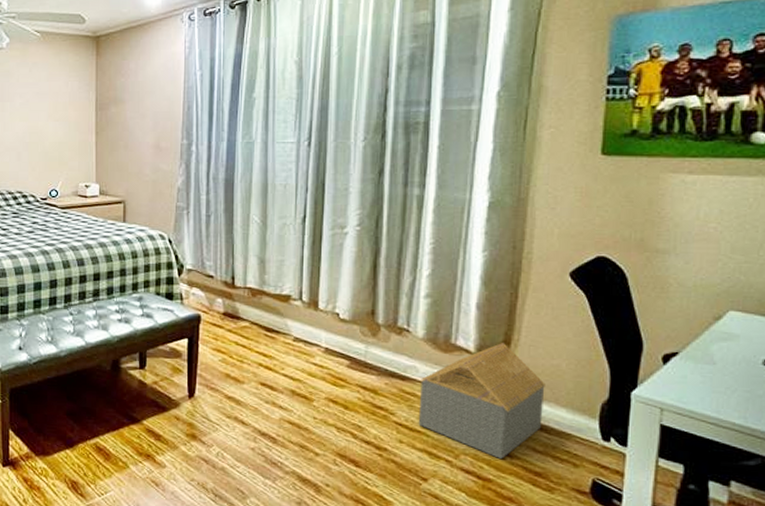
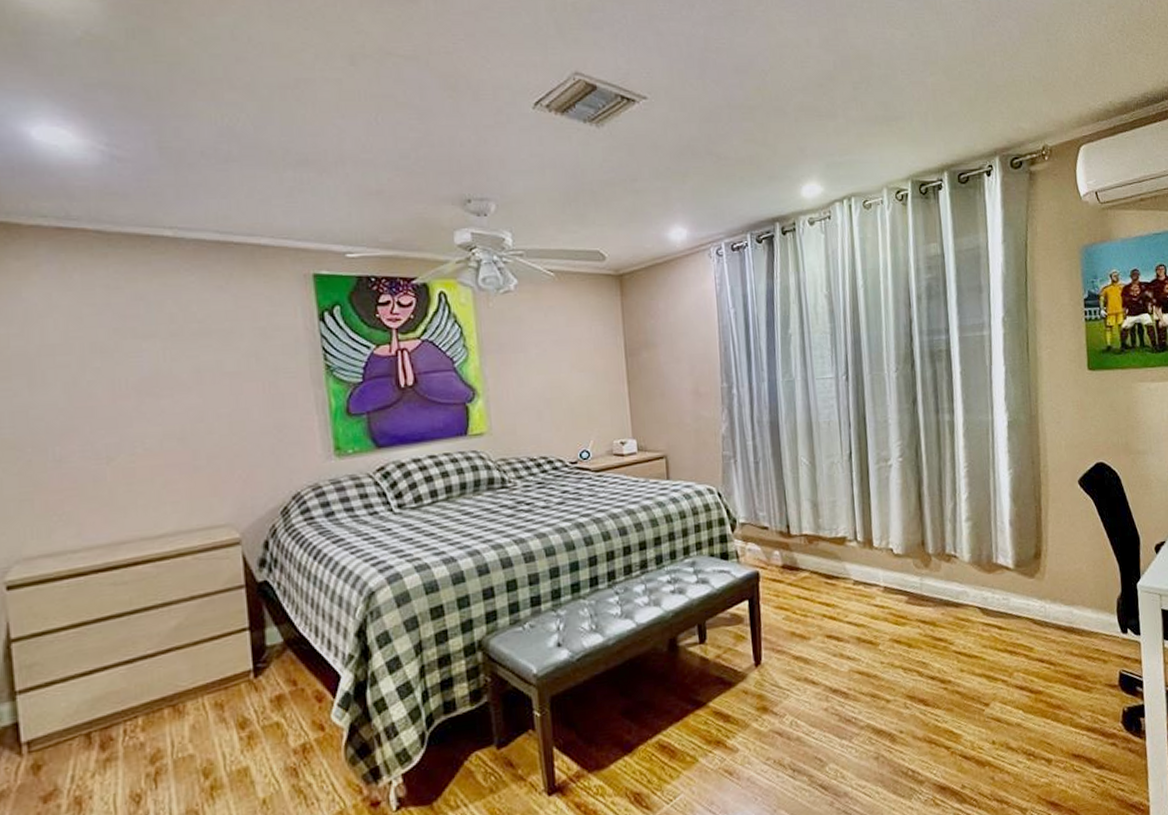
basket: present [418,342,545,460] -> none [972,554,1075,670]

